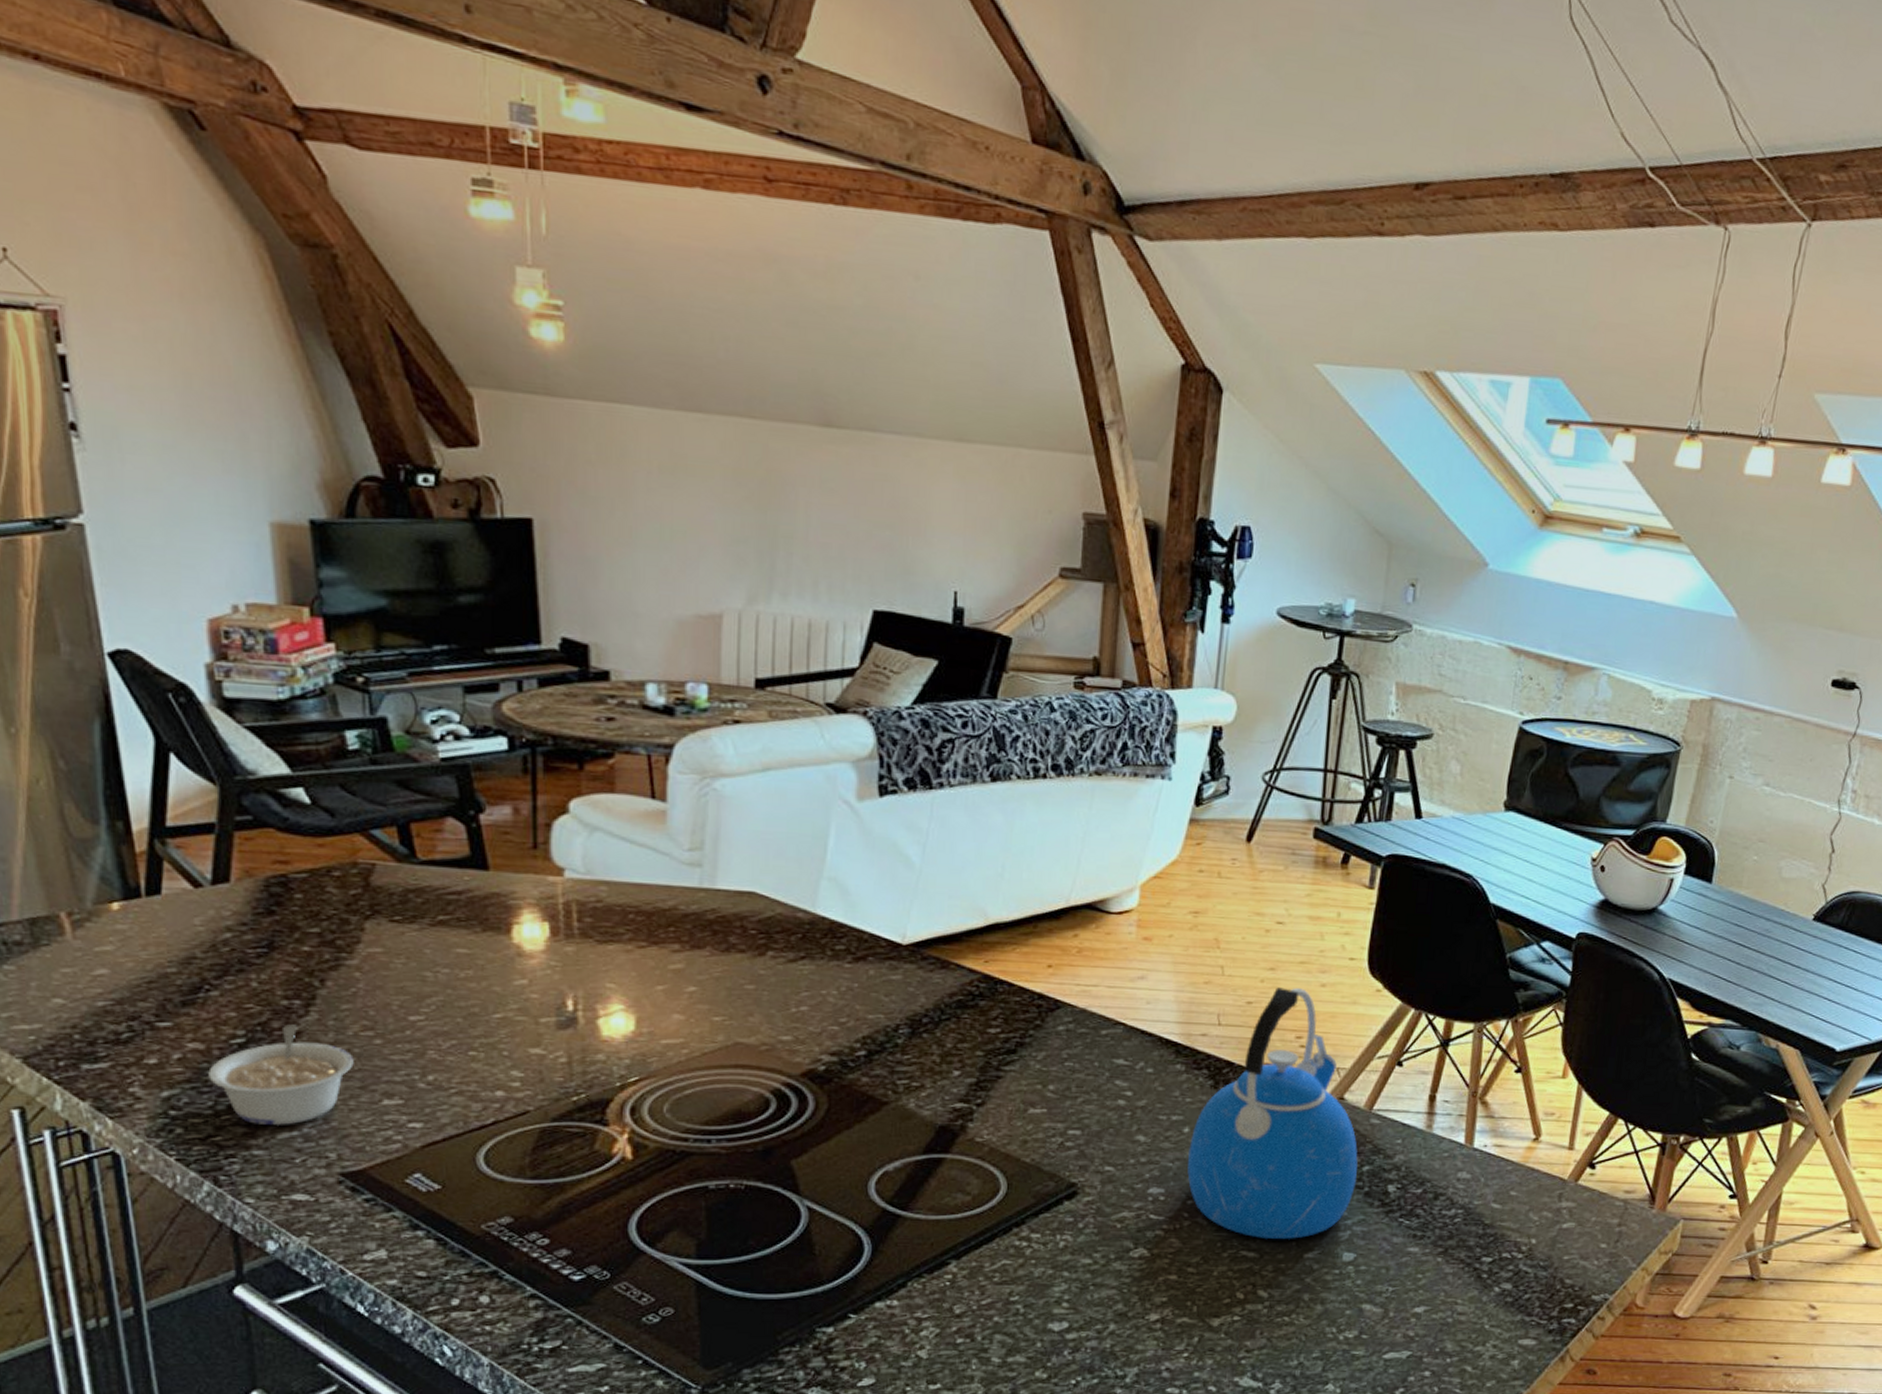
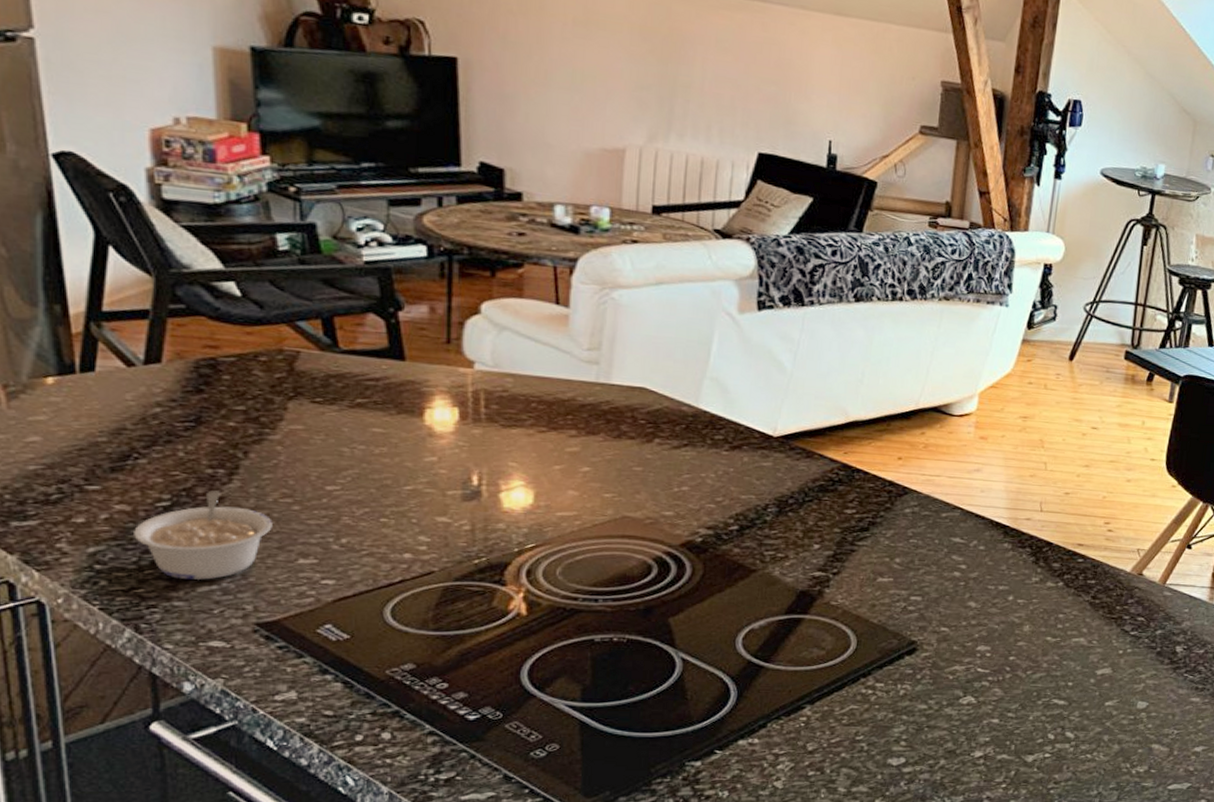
kettle: present [1187,987,1358,1240] -> none [1010,481,1153,690]

